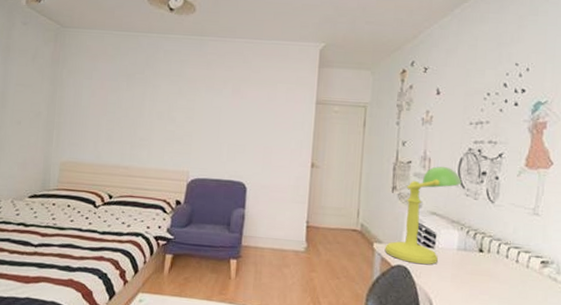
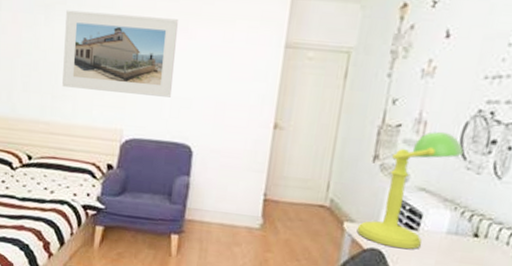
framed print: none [140,78,232,144] -> present [62,10,178,98]

